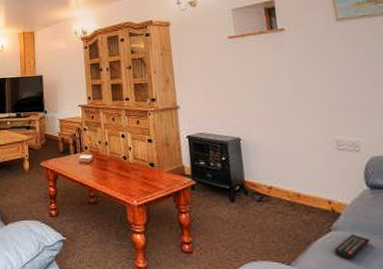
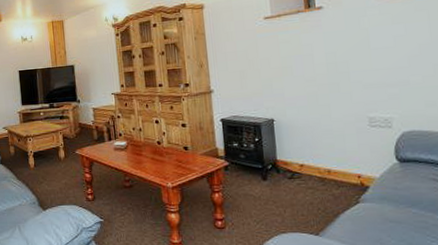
remote control: present [334,233,371,260] -> none [361,204,397,228]

